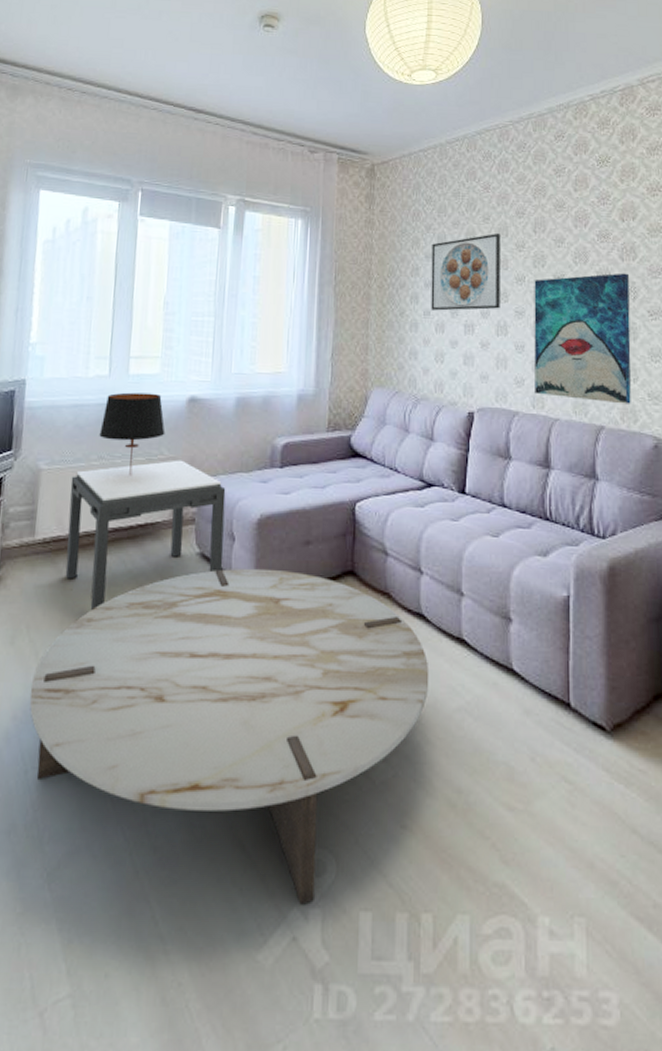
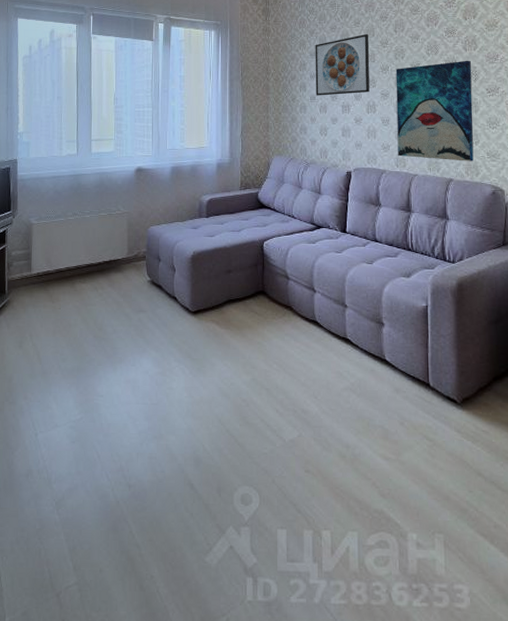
coffee table: present [30,568,430,905] -> none [35,291,323,524]
side table: present [65,460,226,611] -> none [54,214,168,323]
table lamp: present [99,392,166,476] -> none [73,166,121,227]

